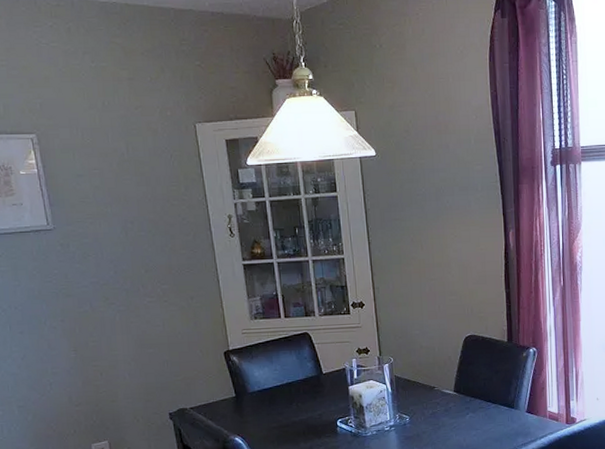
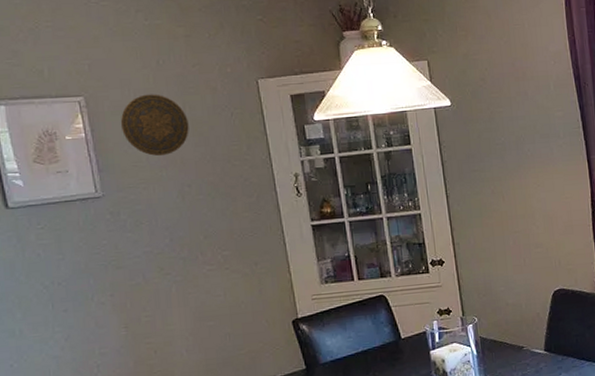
decorative plate: none [69,134,132,194] -> present [120,94,189,157]

